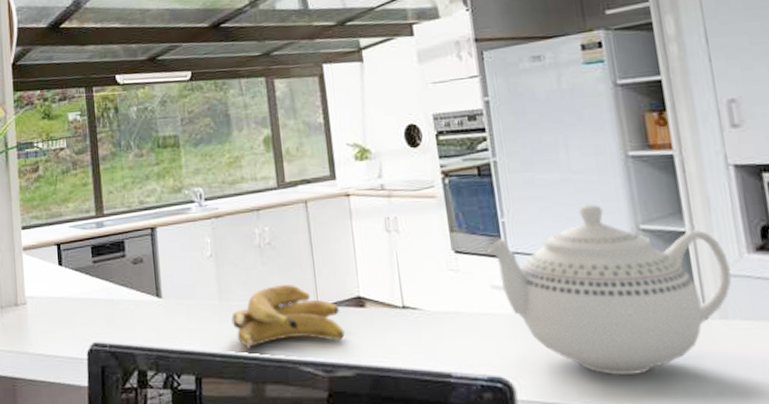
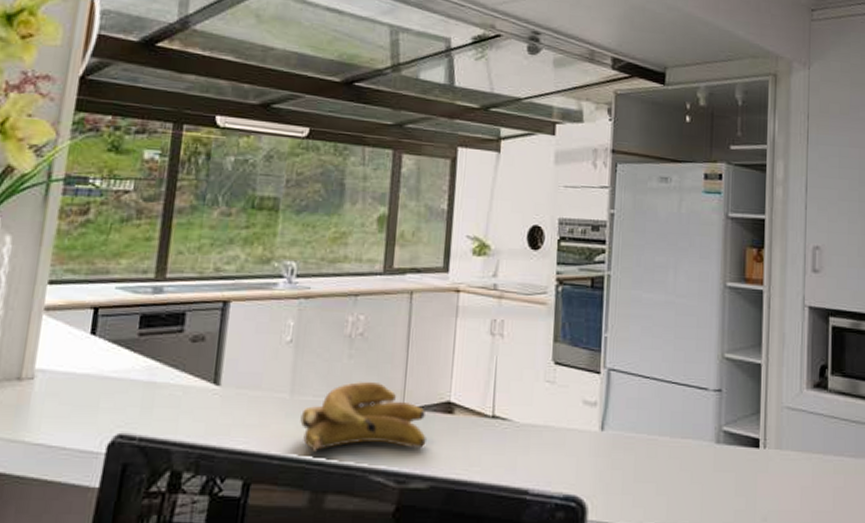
teapot: present [487,204,732,375] -> none [586,328,791,498]

